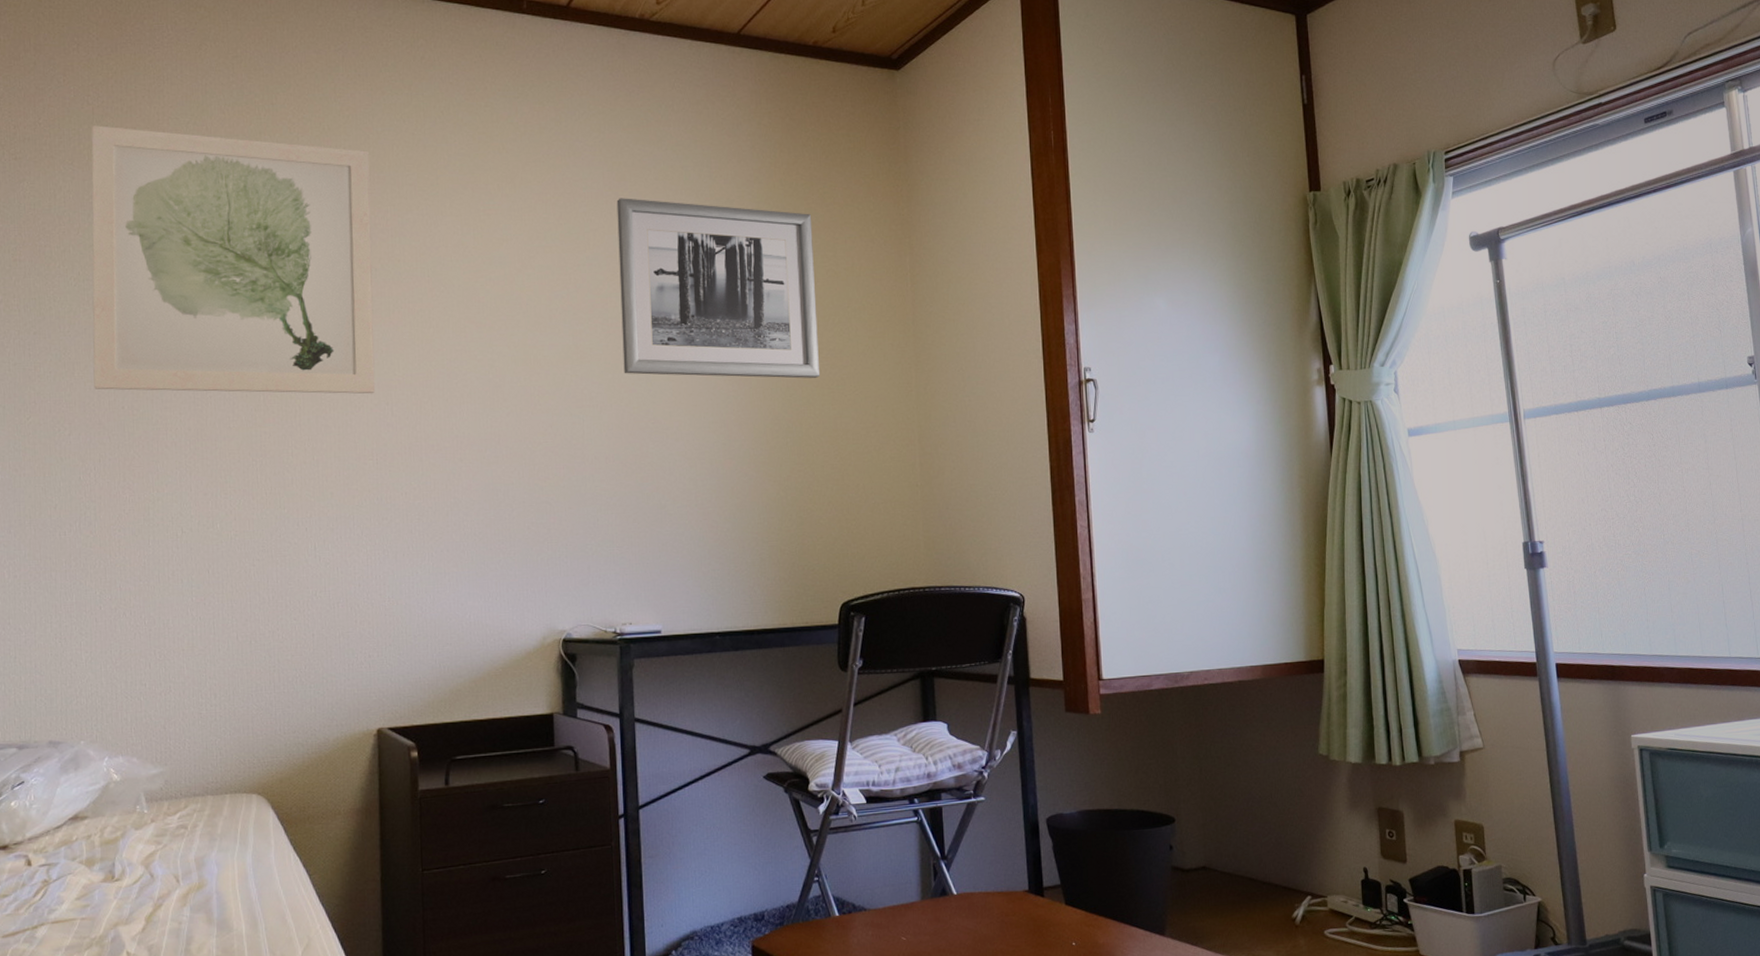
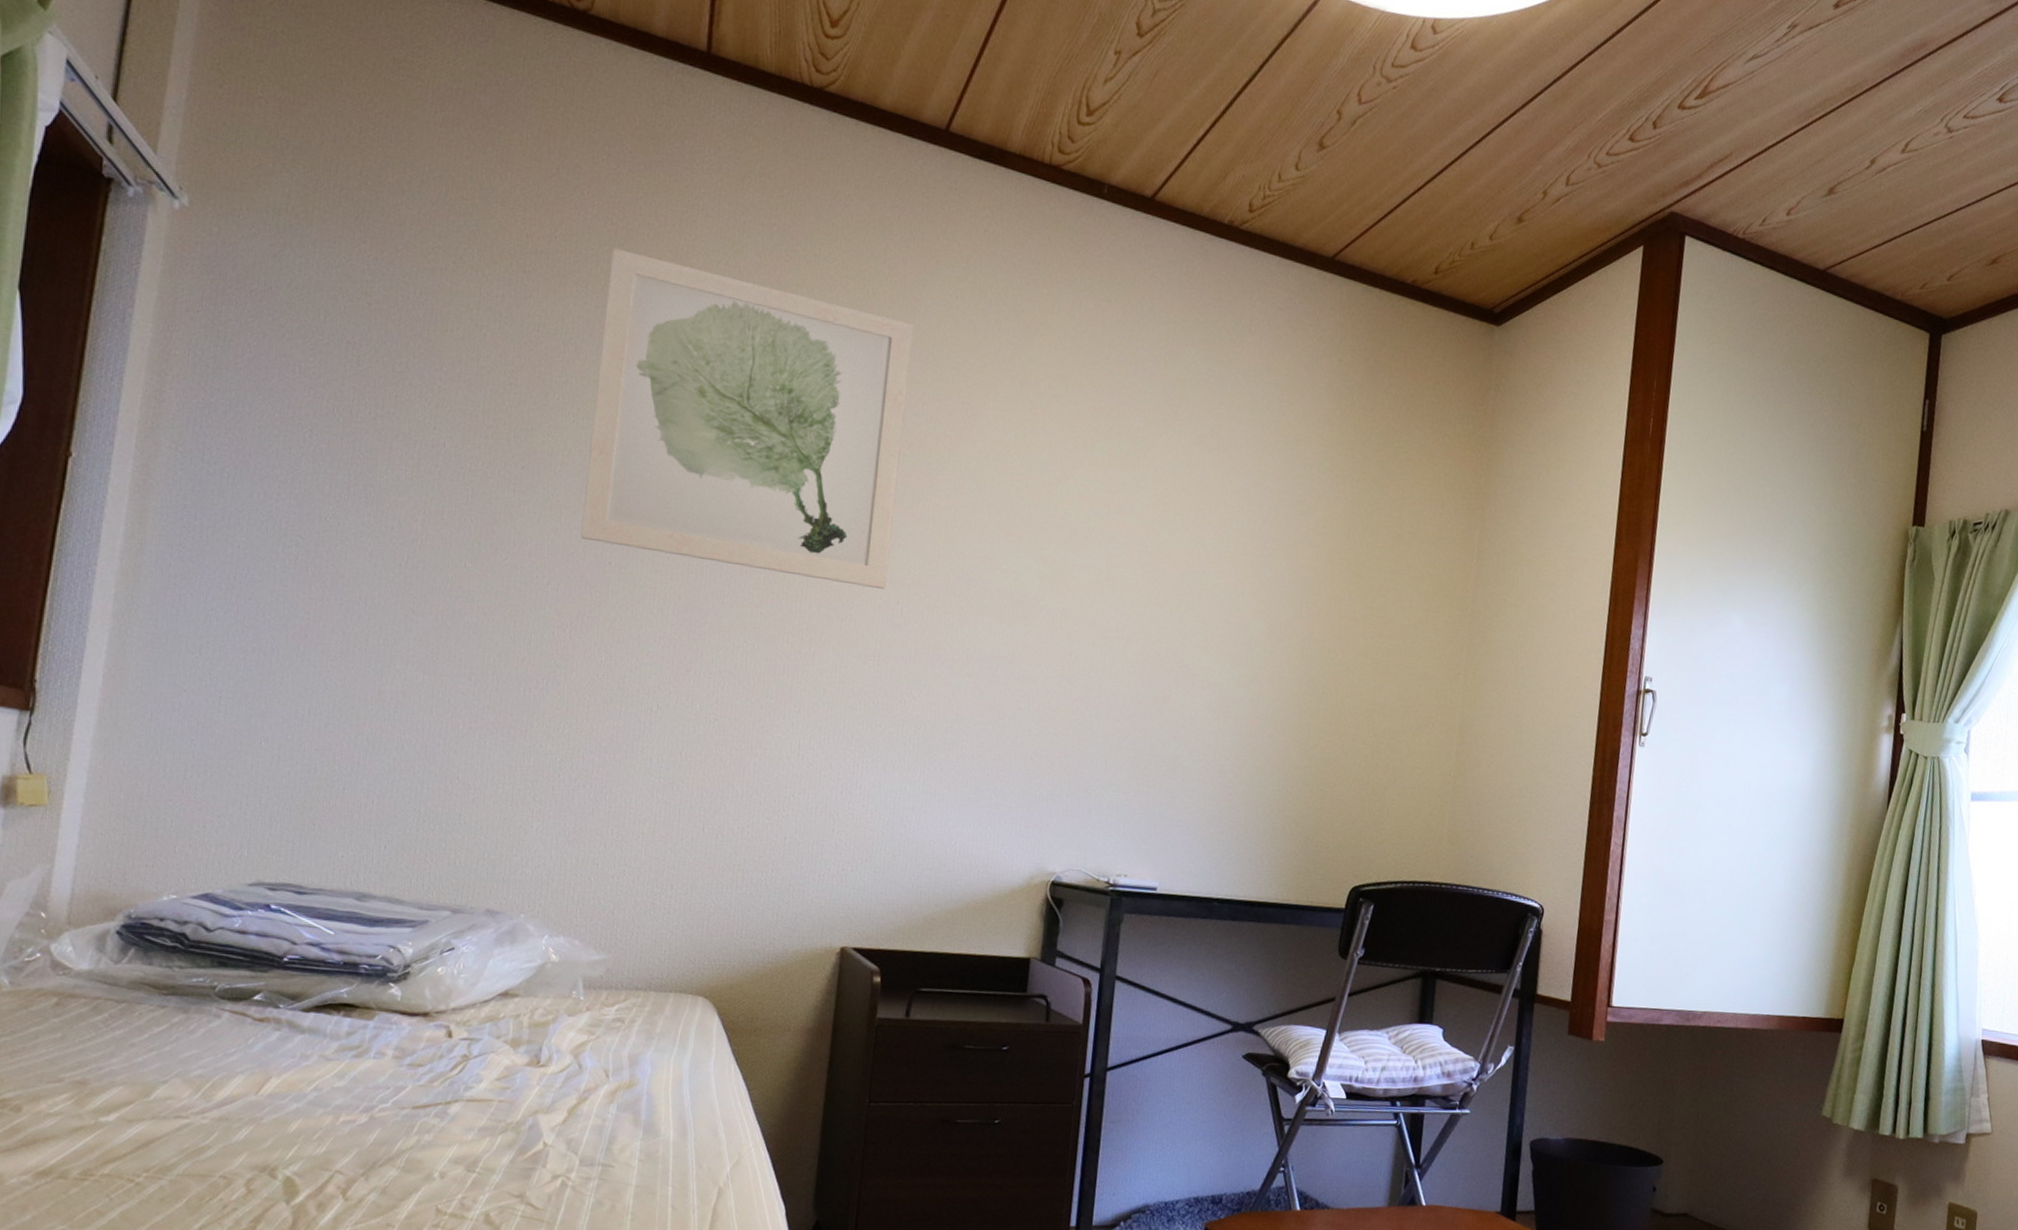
wall art: present [616,198,821,379] -> none [1156,418,1382,645]

